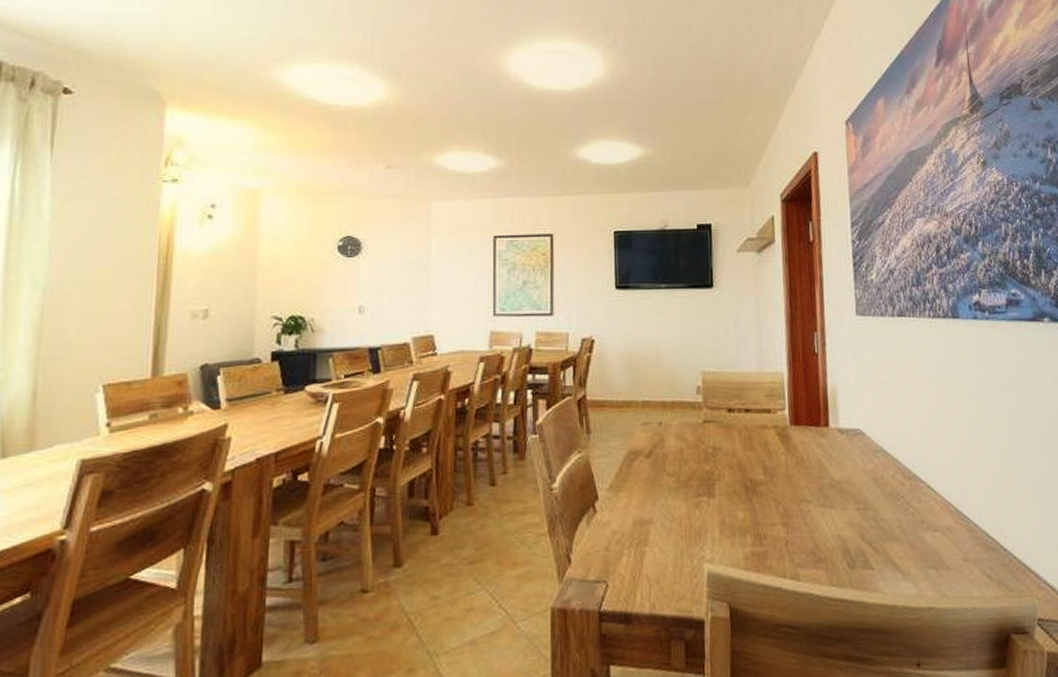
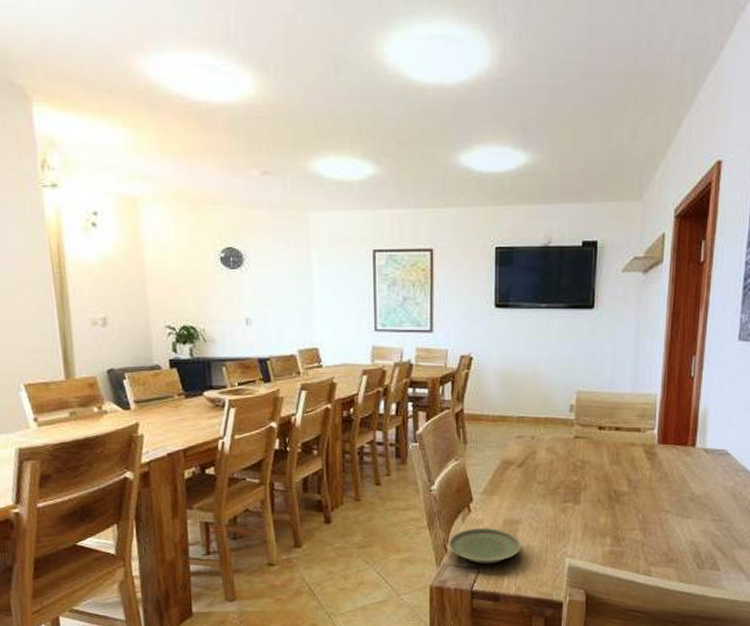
plate: none [572,530,654,576] -> present [448,527,522,564]

